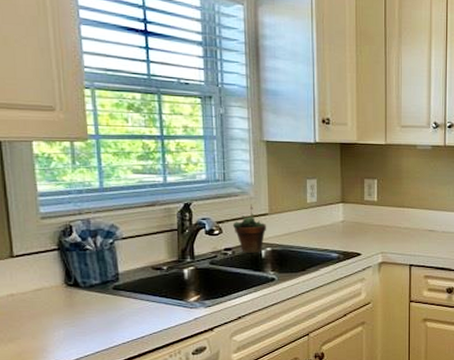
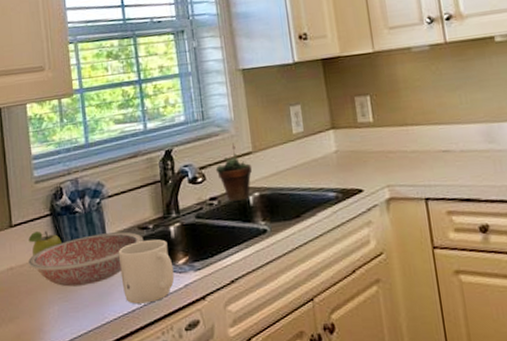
bowl: none [30,270,157,314] -> present [27,231,144,287]
fruit: none [32,262,70,285] -> present [28,230,62,255]
mug: none [130,278,185,332] -> present [118,239,175,304]

